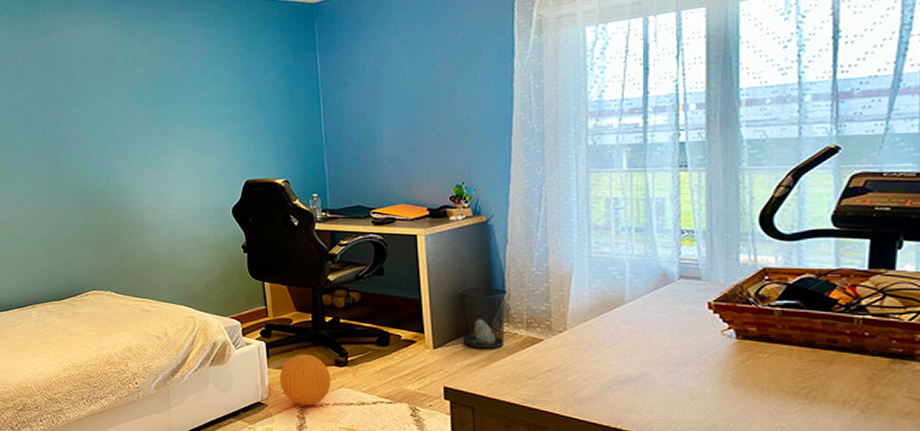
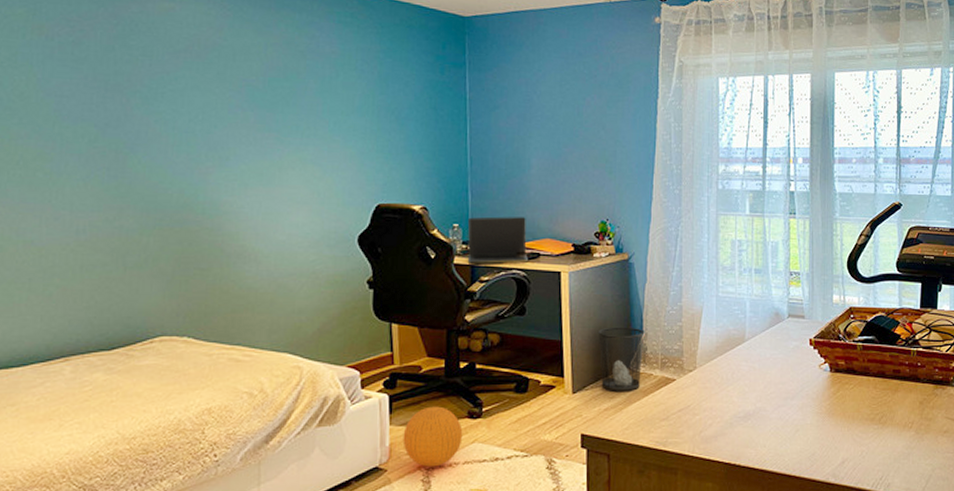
laptop computer: none [326,185,384,230] -> present [467,216,528,265]

